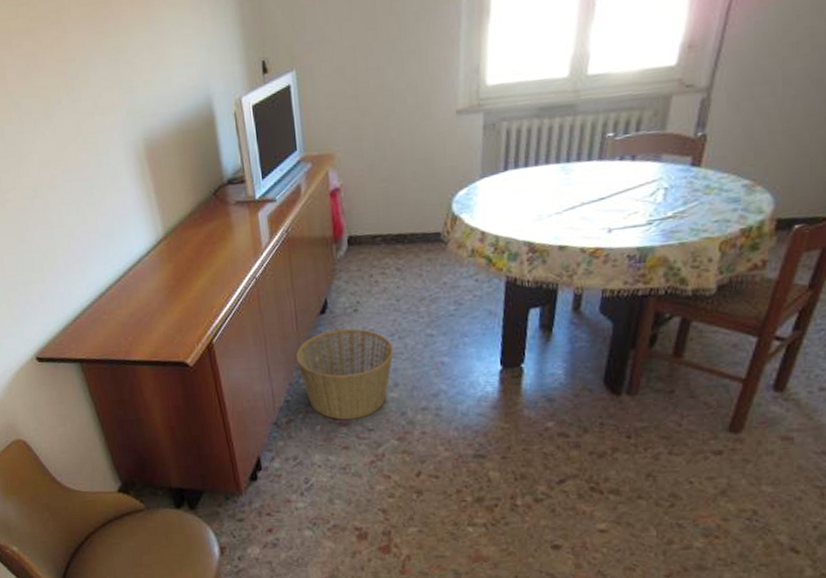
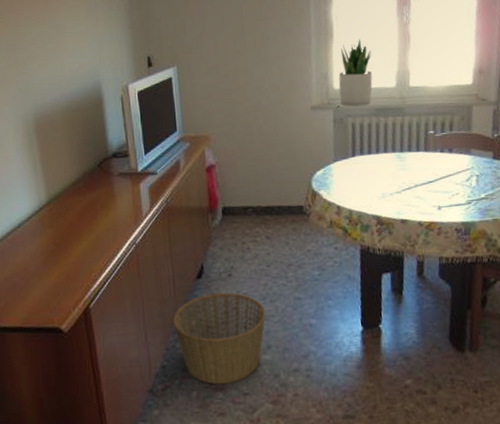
planter: none [493,13,540,108] -> present [338,38,373,107]

